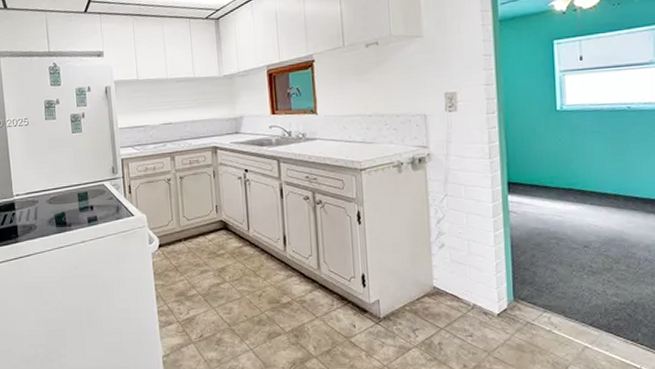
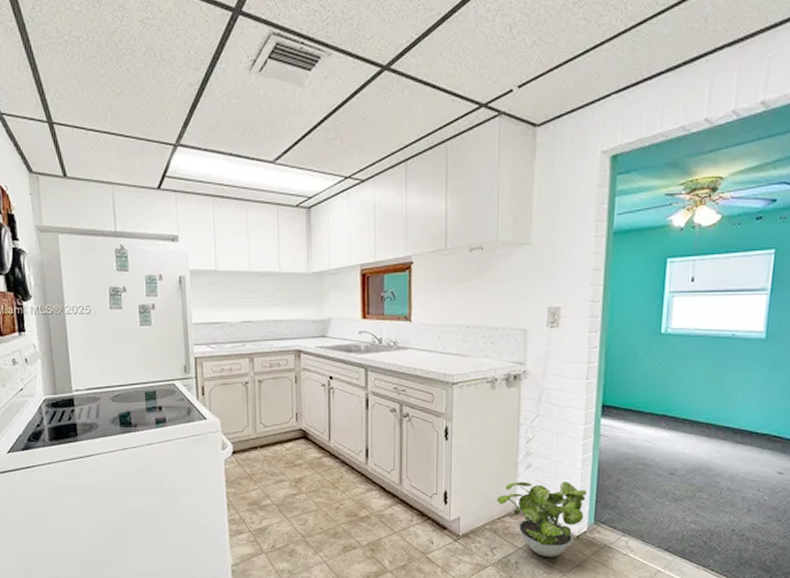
potted plant: none [414,259,503,337] -> present [497,481,587,557]

